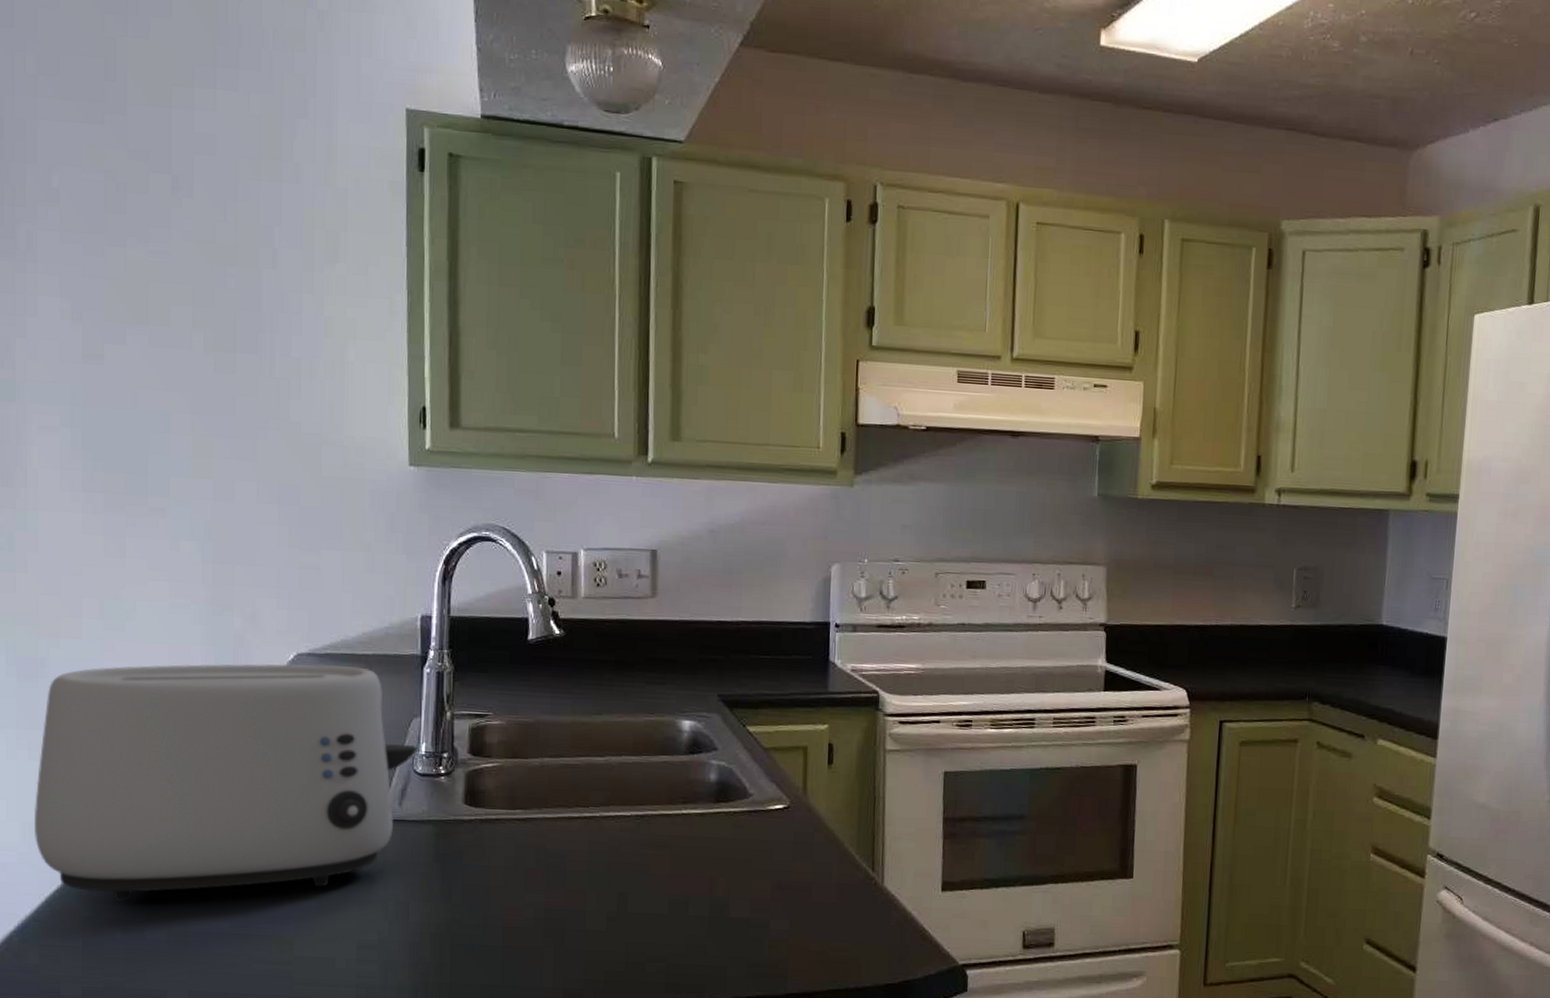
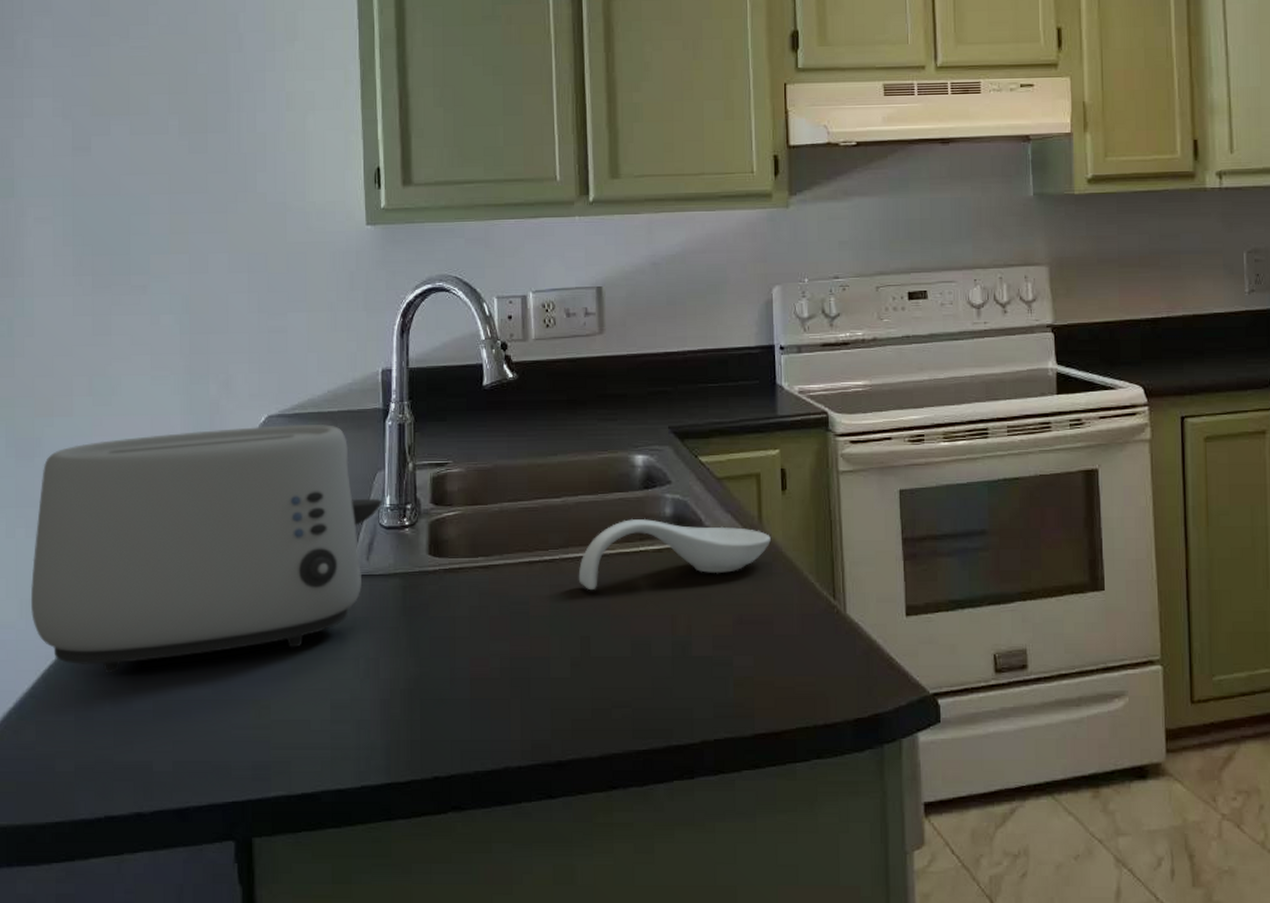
spoon rest: none [618,782,814,849] -> present [578,519,771,591]

